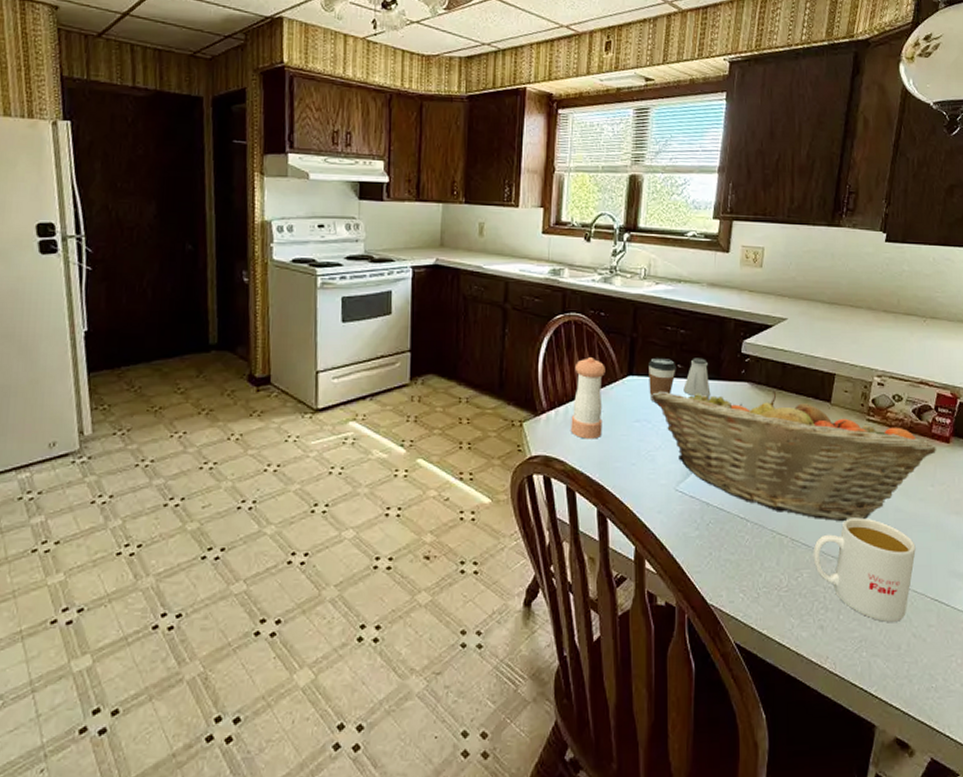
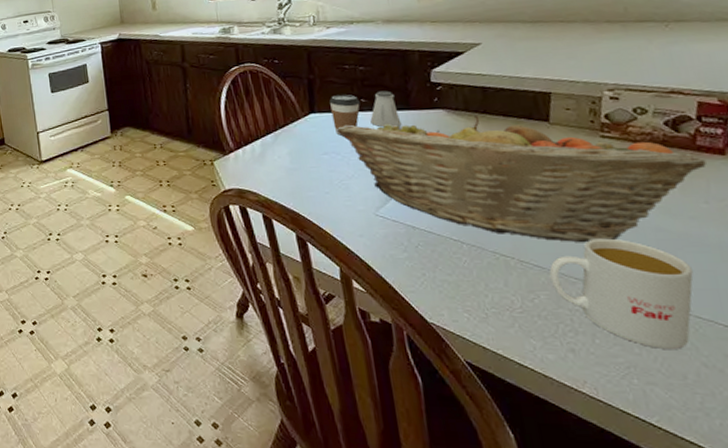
pepper shaker: present [571,357,605,439] -> none [256,101,291,173]

